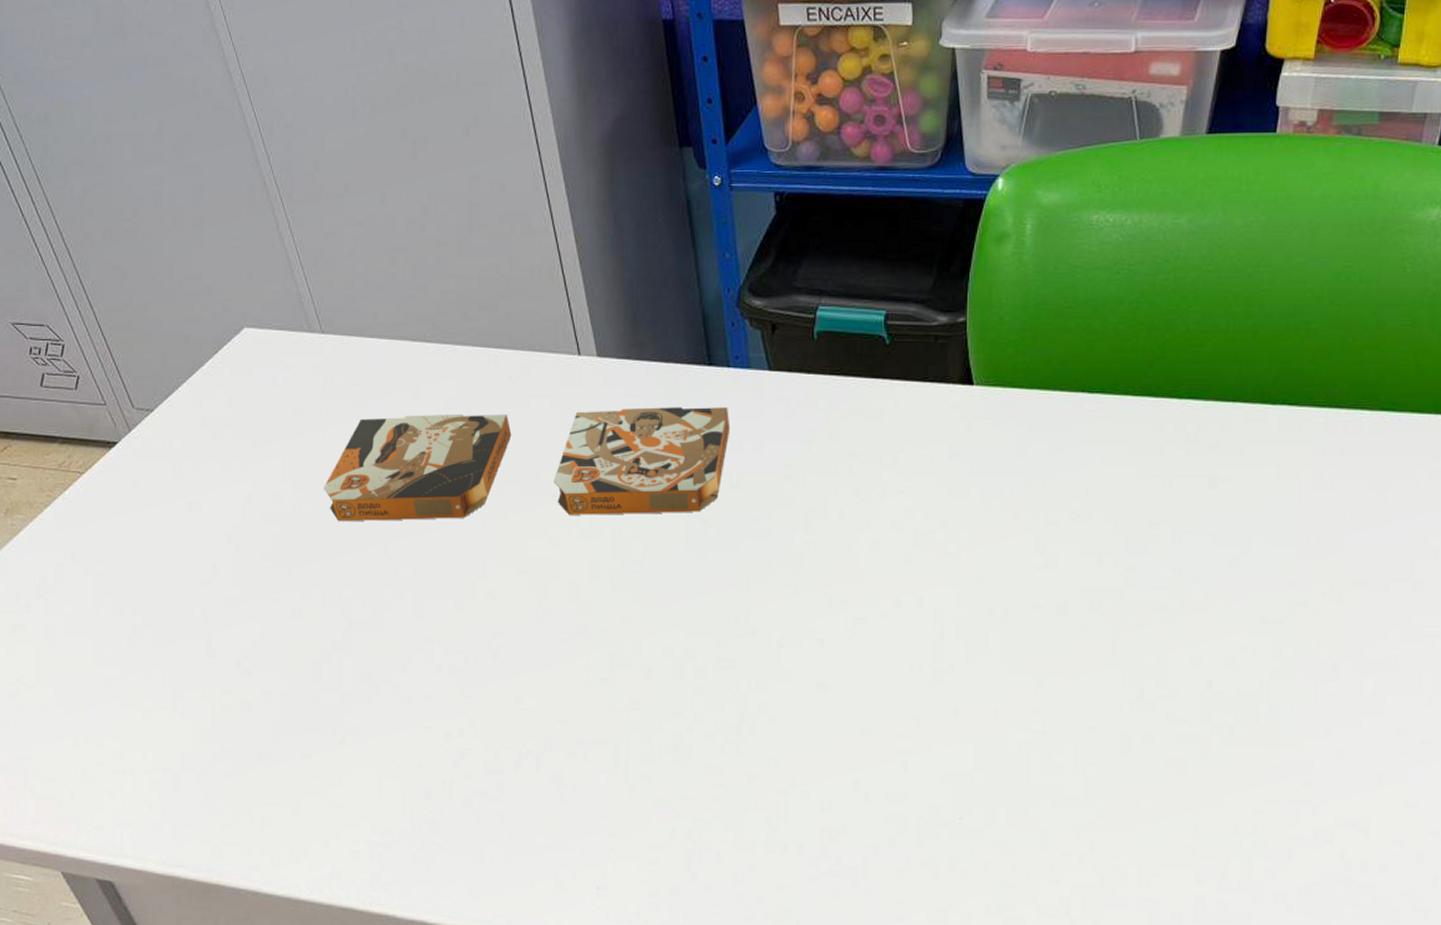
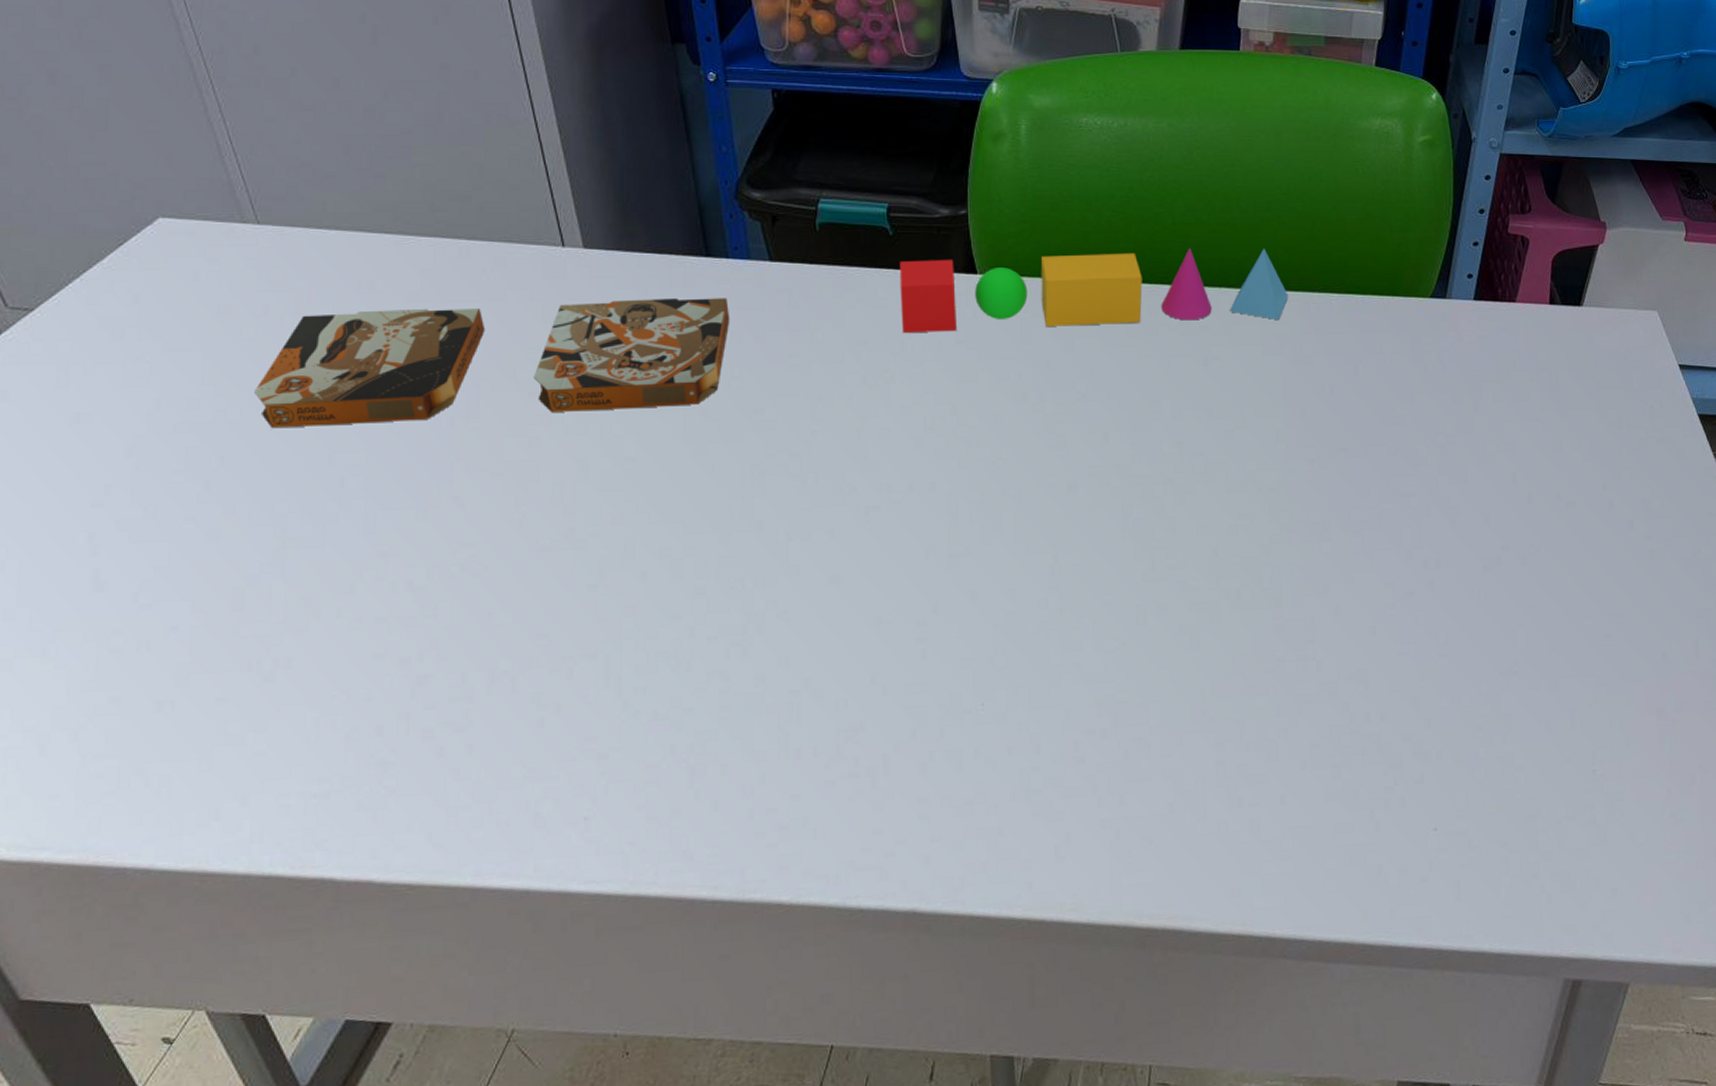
toy blocks: none [894,357,1312,445] -> present [899,247,1289,332]

